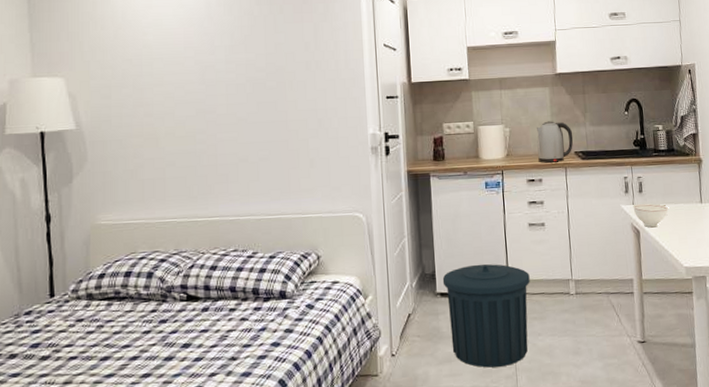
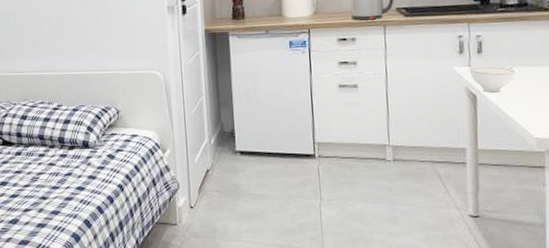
trash can: present [442,264,530,368] -> none [242,124,340,227]

